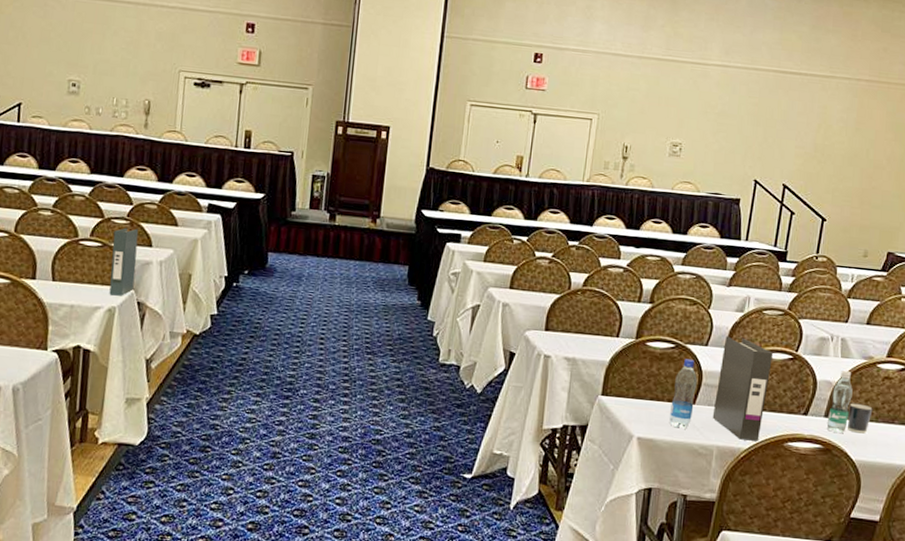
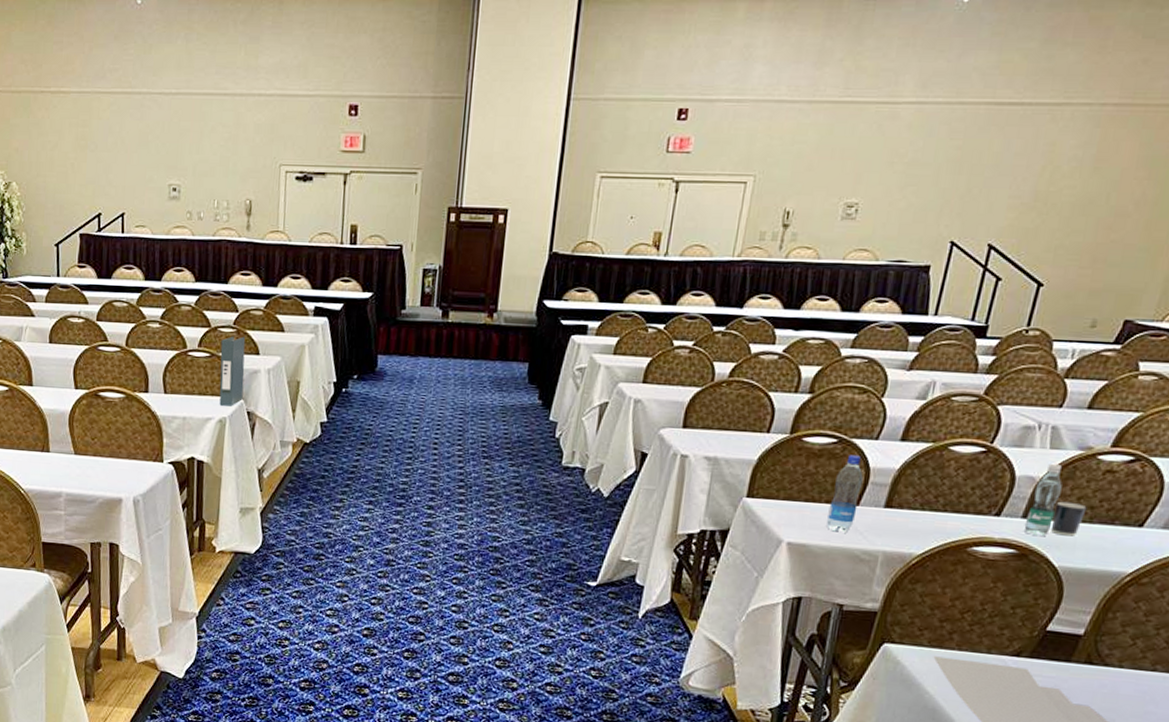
binder: present [712,336,773,441] -> none [879,427,961,546]

